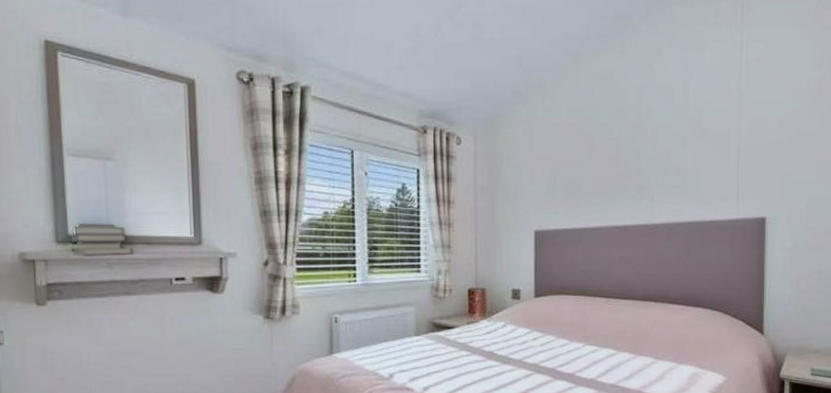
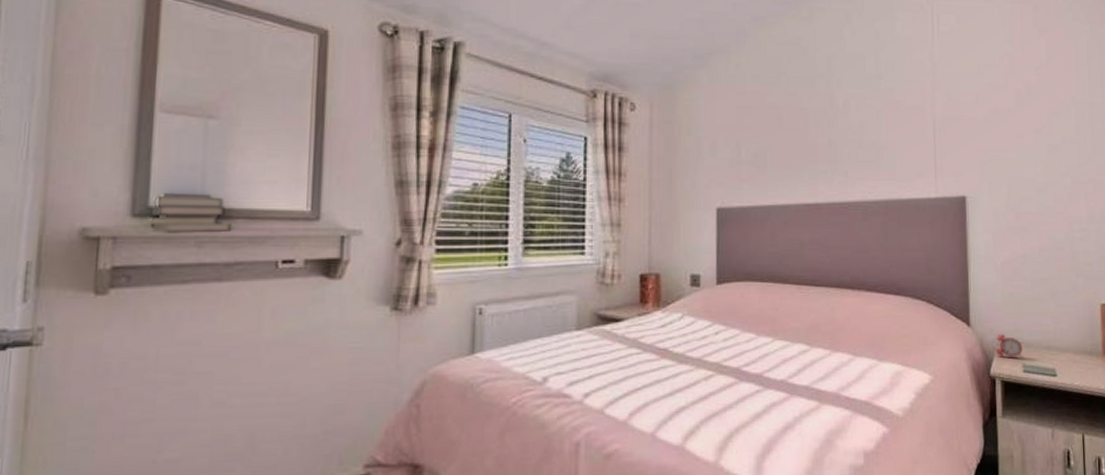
alarm clock: none [783,342,814,363] -> present [992,334,1025,358]

